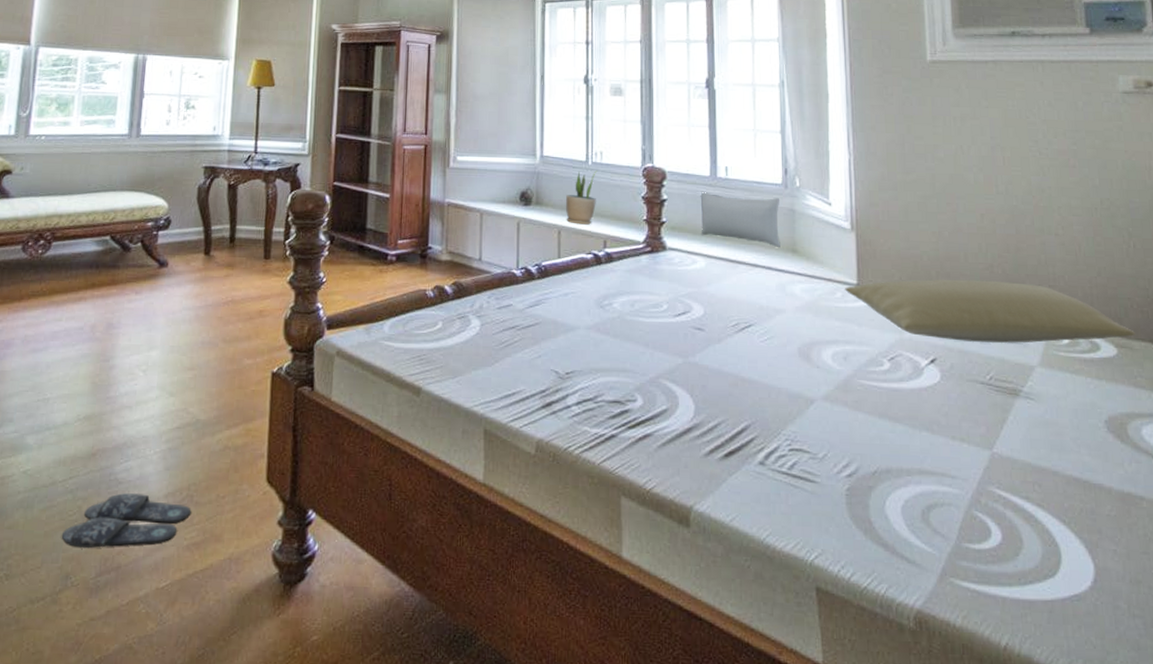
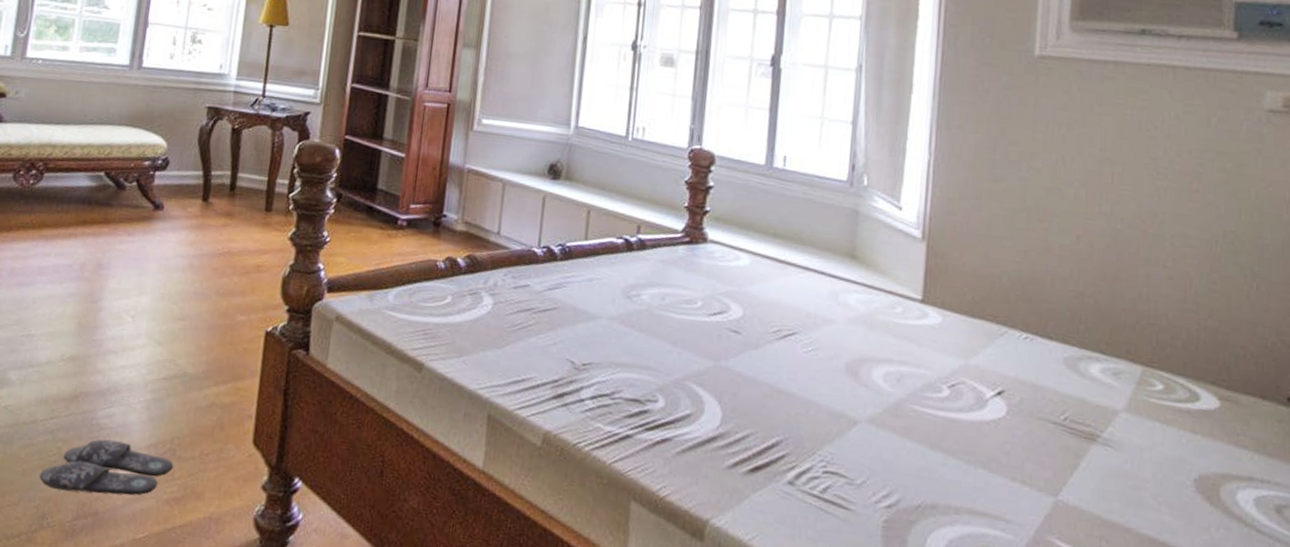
potted plant: present [566,170,597,225] -> none [597,147,638,207]
pillow: present [700,191,780,248] -> none [748,180,842,252]
pillow: present [845,279,1136,343] -> none [907,300,1245,390]

